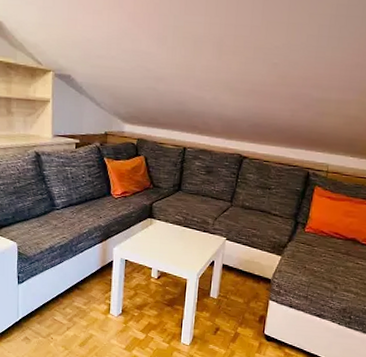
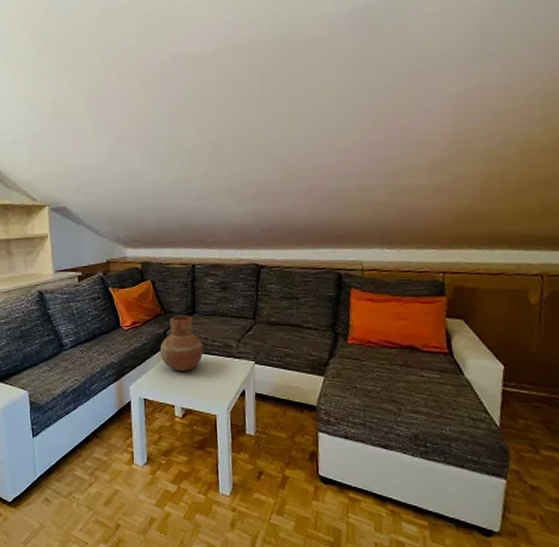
vase: none [145,191,184,240] -> present [160,315,204,371]

